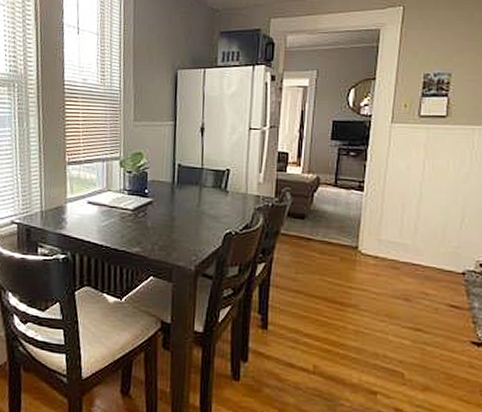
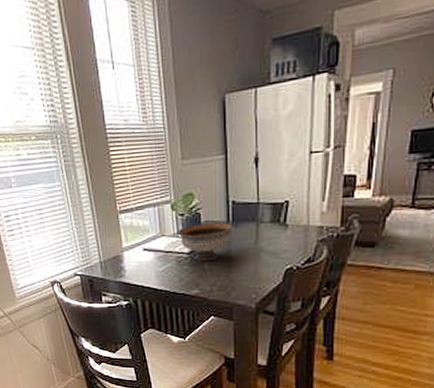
bowl: none [124,182,177,220] -> present [178,223,232,262]

